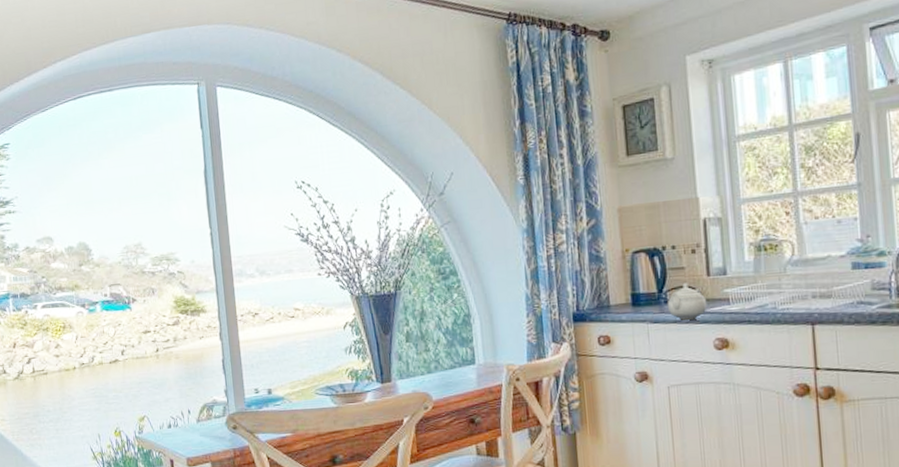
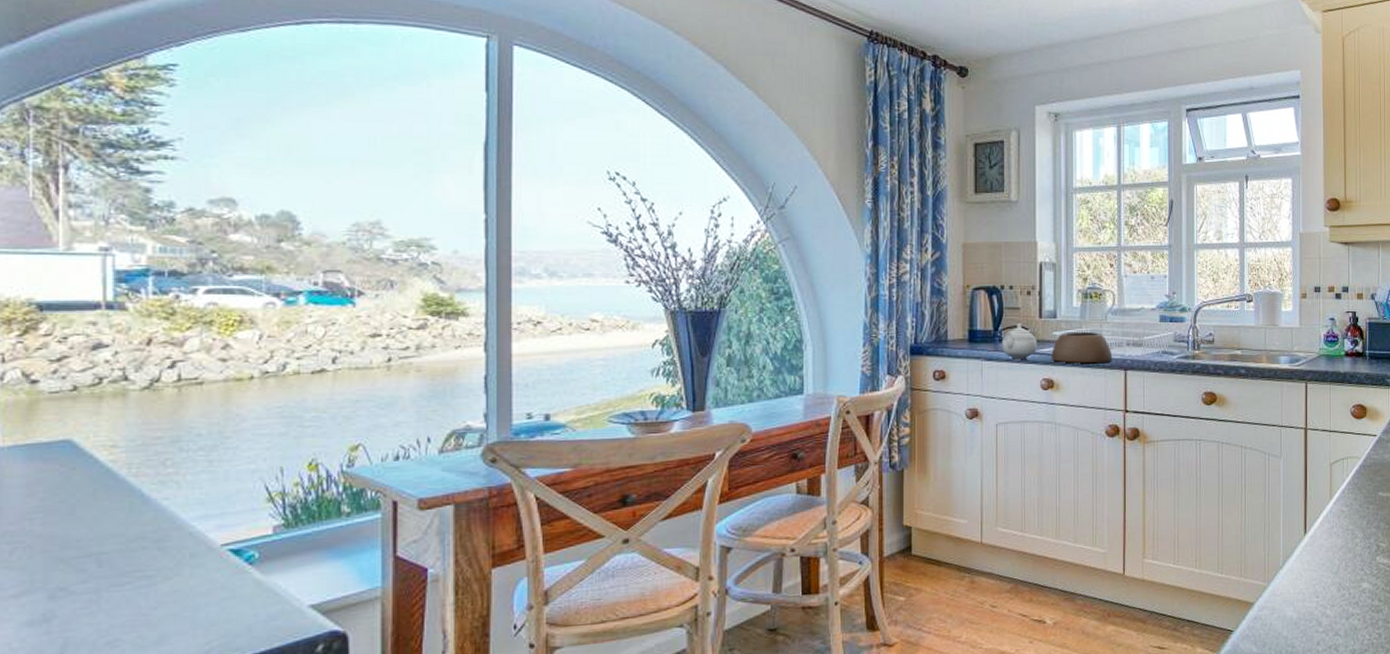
bowl: none [723,286,796,321] -> present [1051,331,1113,364]

